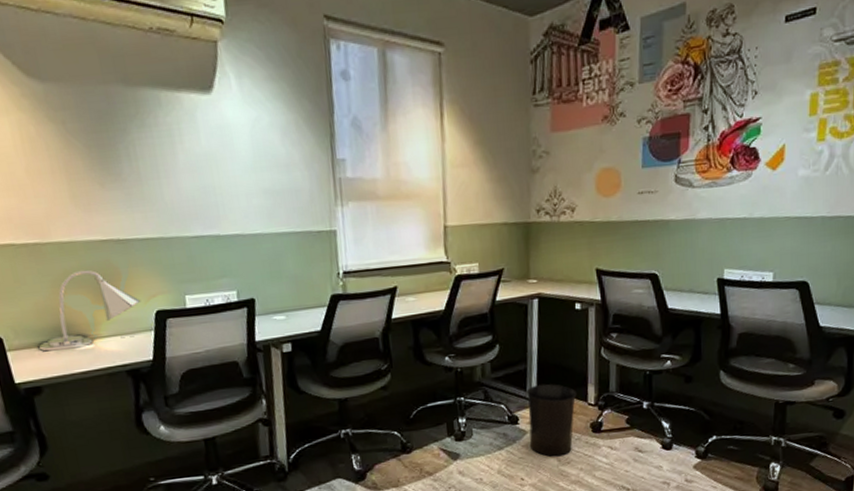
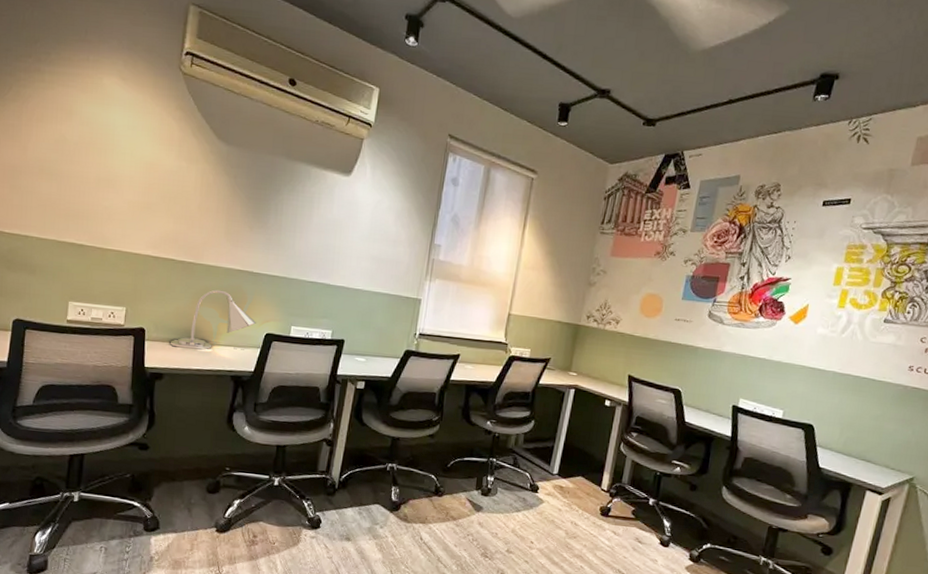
waste bin: present [526,383,577,457] -> none [543,462,593,530]

